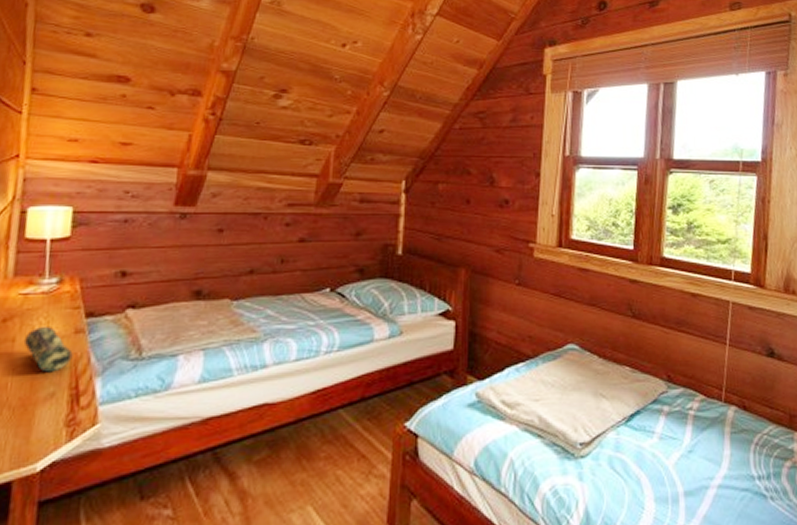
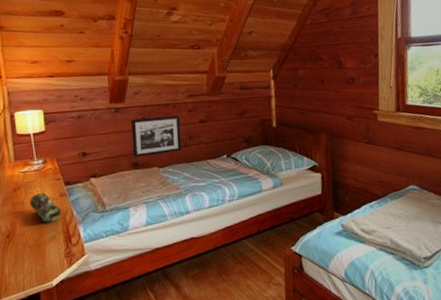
picture frame: none [196,230,272,284] -> present [131,115,182,158]

